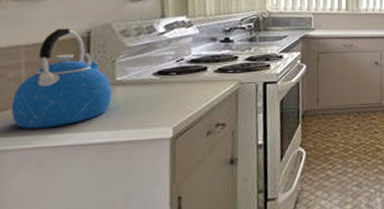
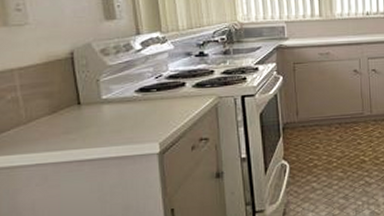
kettle: present [10,28,113,129] -> none [13,50,101,147]

